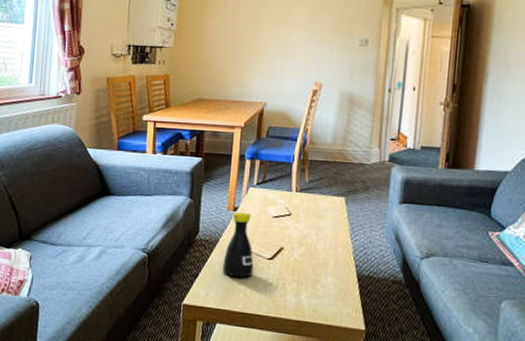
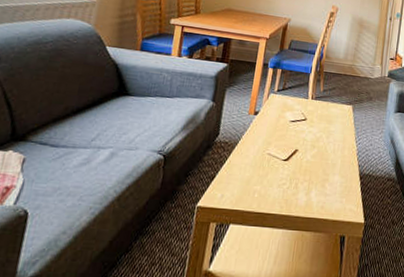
bottle: present [222,212,254,278] -> none [240,116,271,179]

